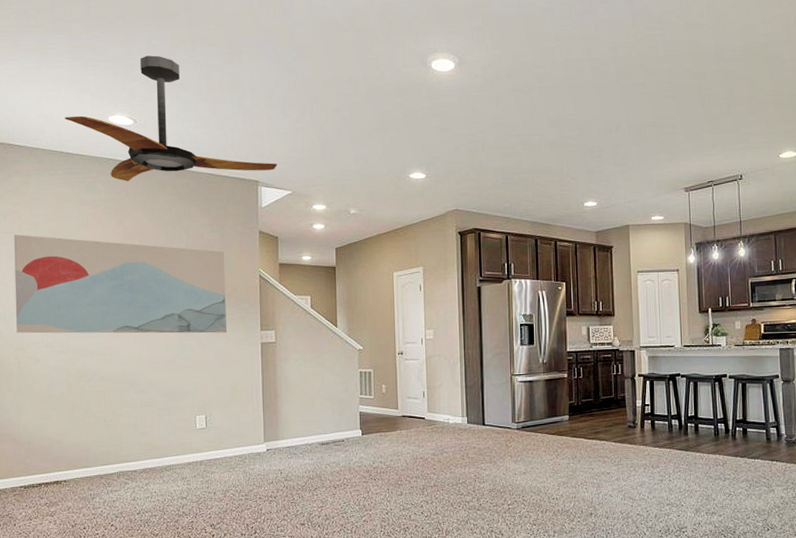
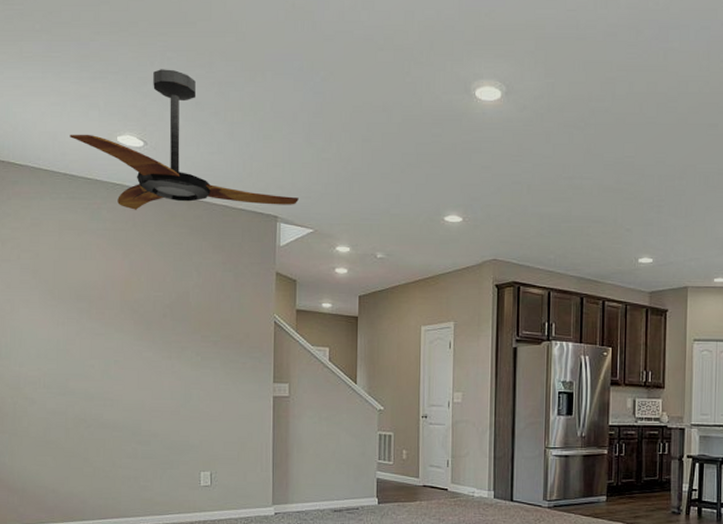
wall art: present [13,234,226,334] -> none [12,263,238,383]

